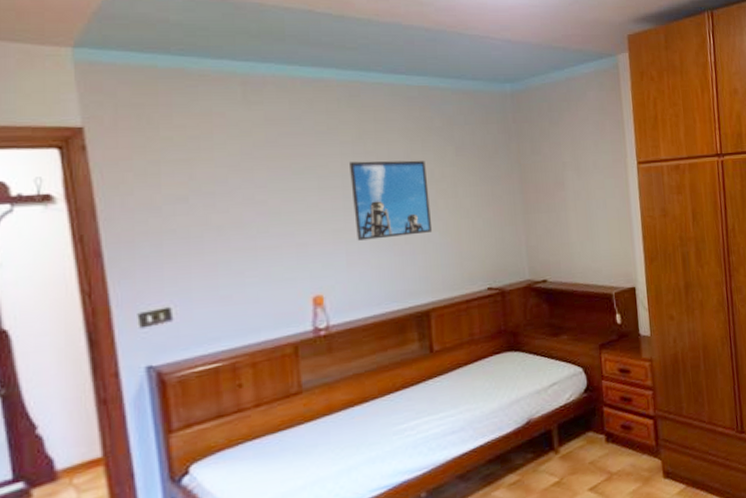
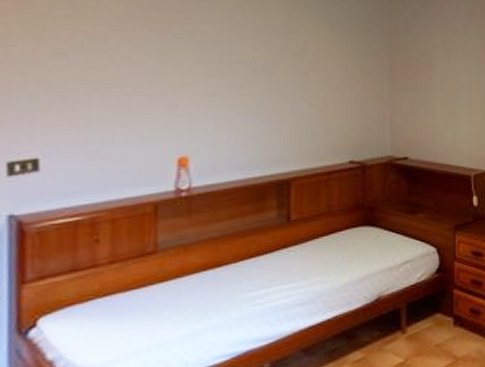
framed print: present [350,160,433,241] -> none [226,29,301,106]

